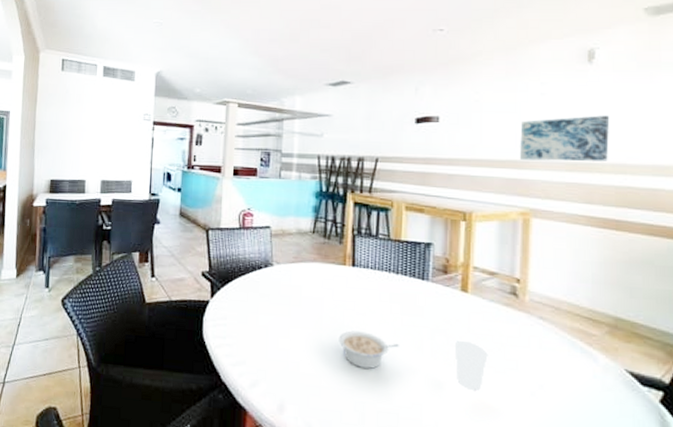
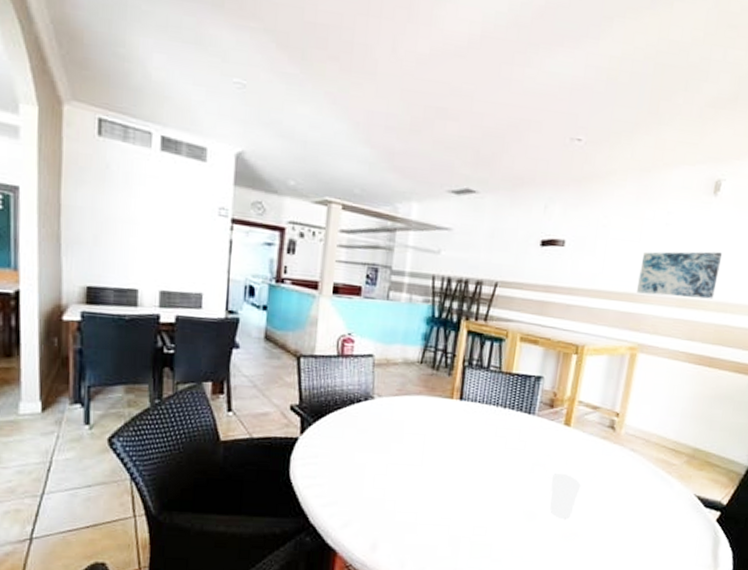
legume: present [339,330,399,369] -> none [439,466,499,503]

